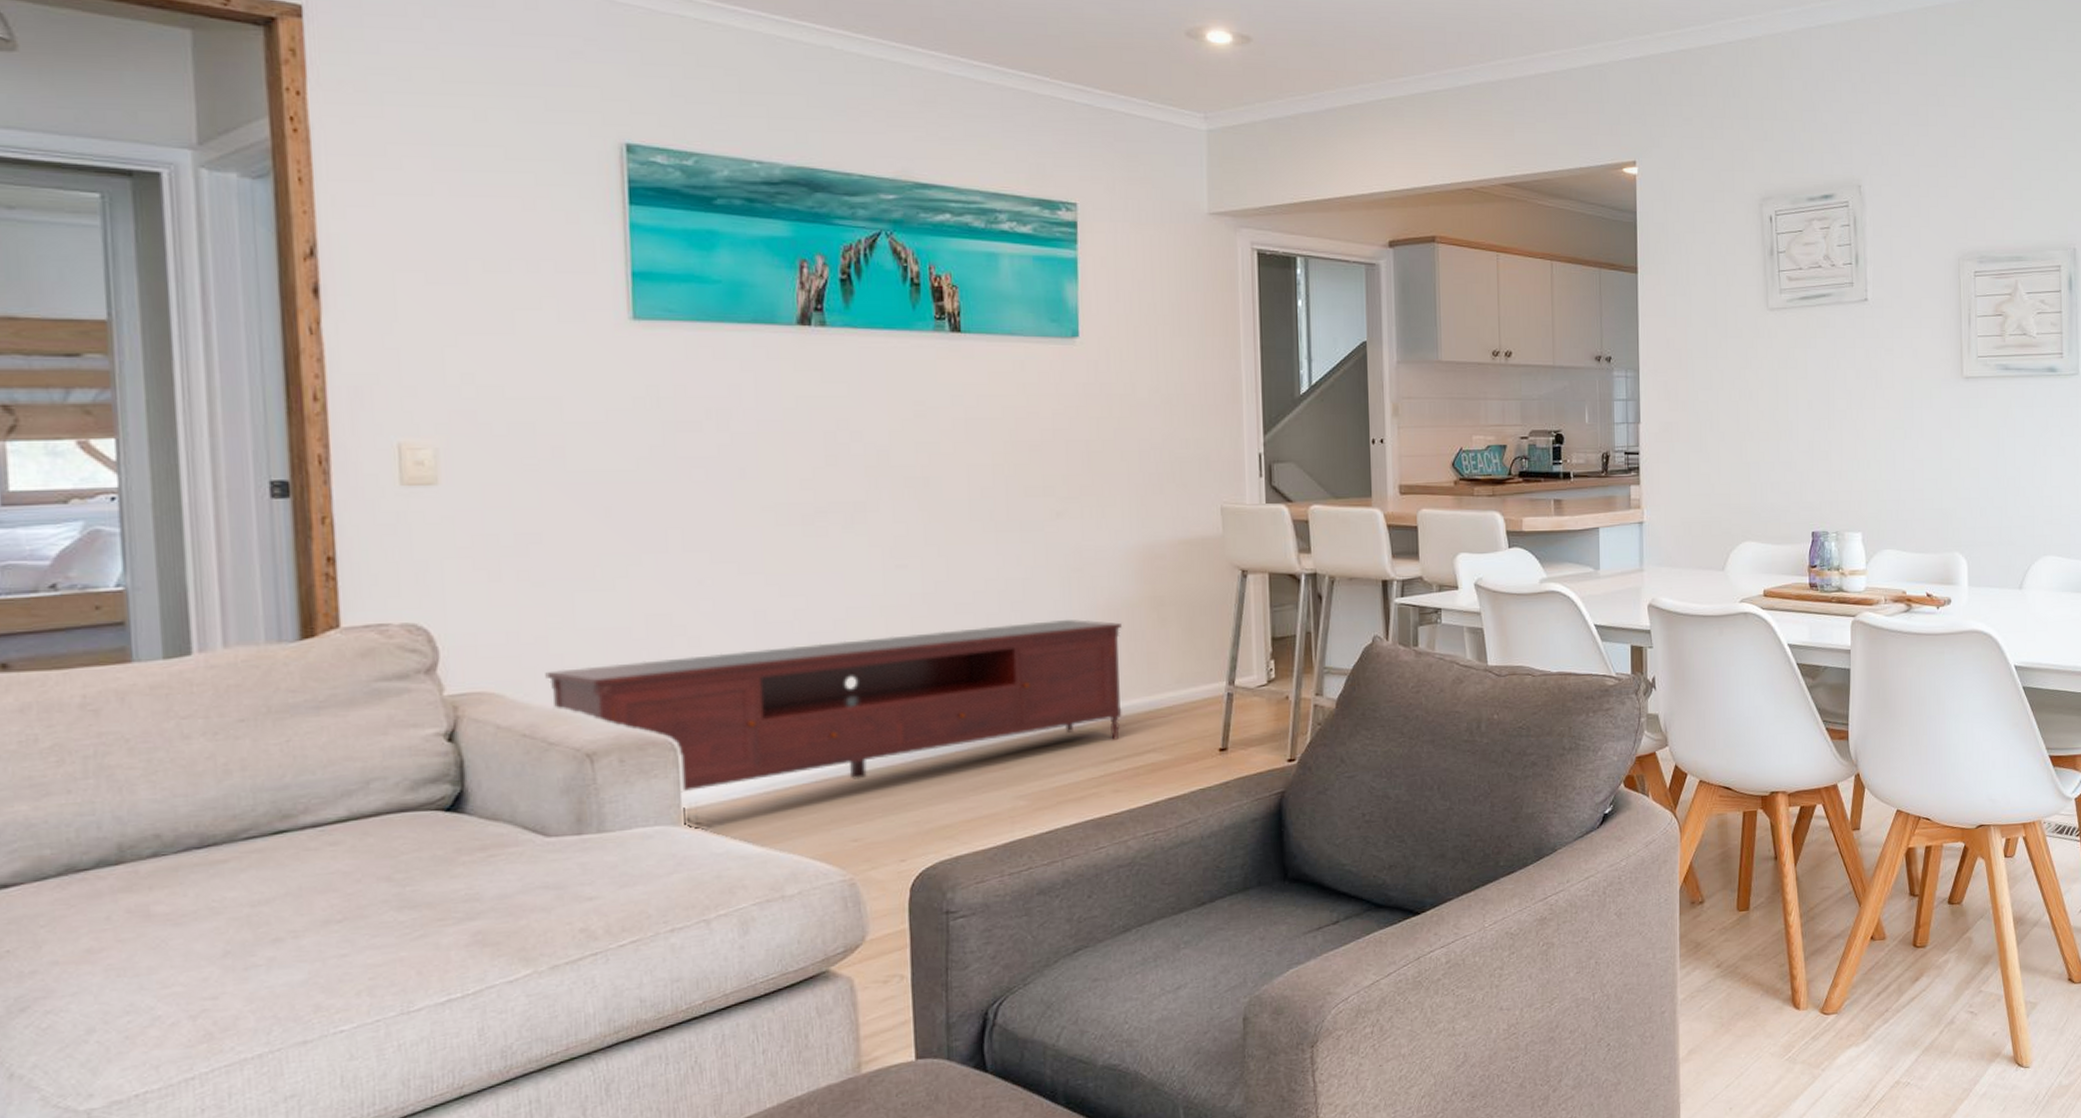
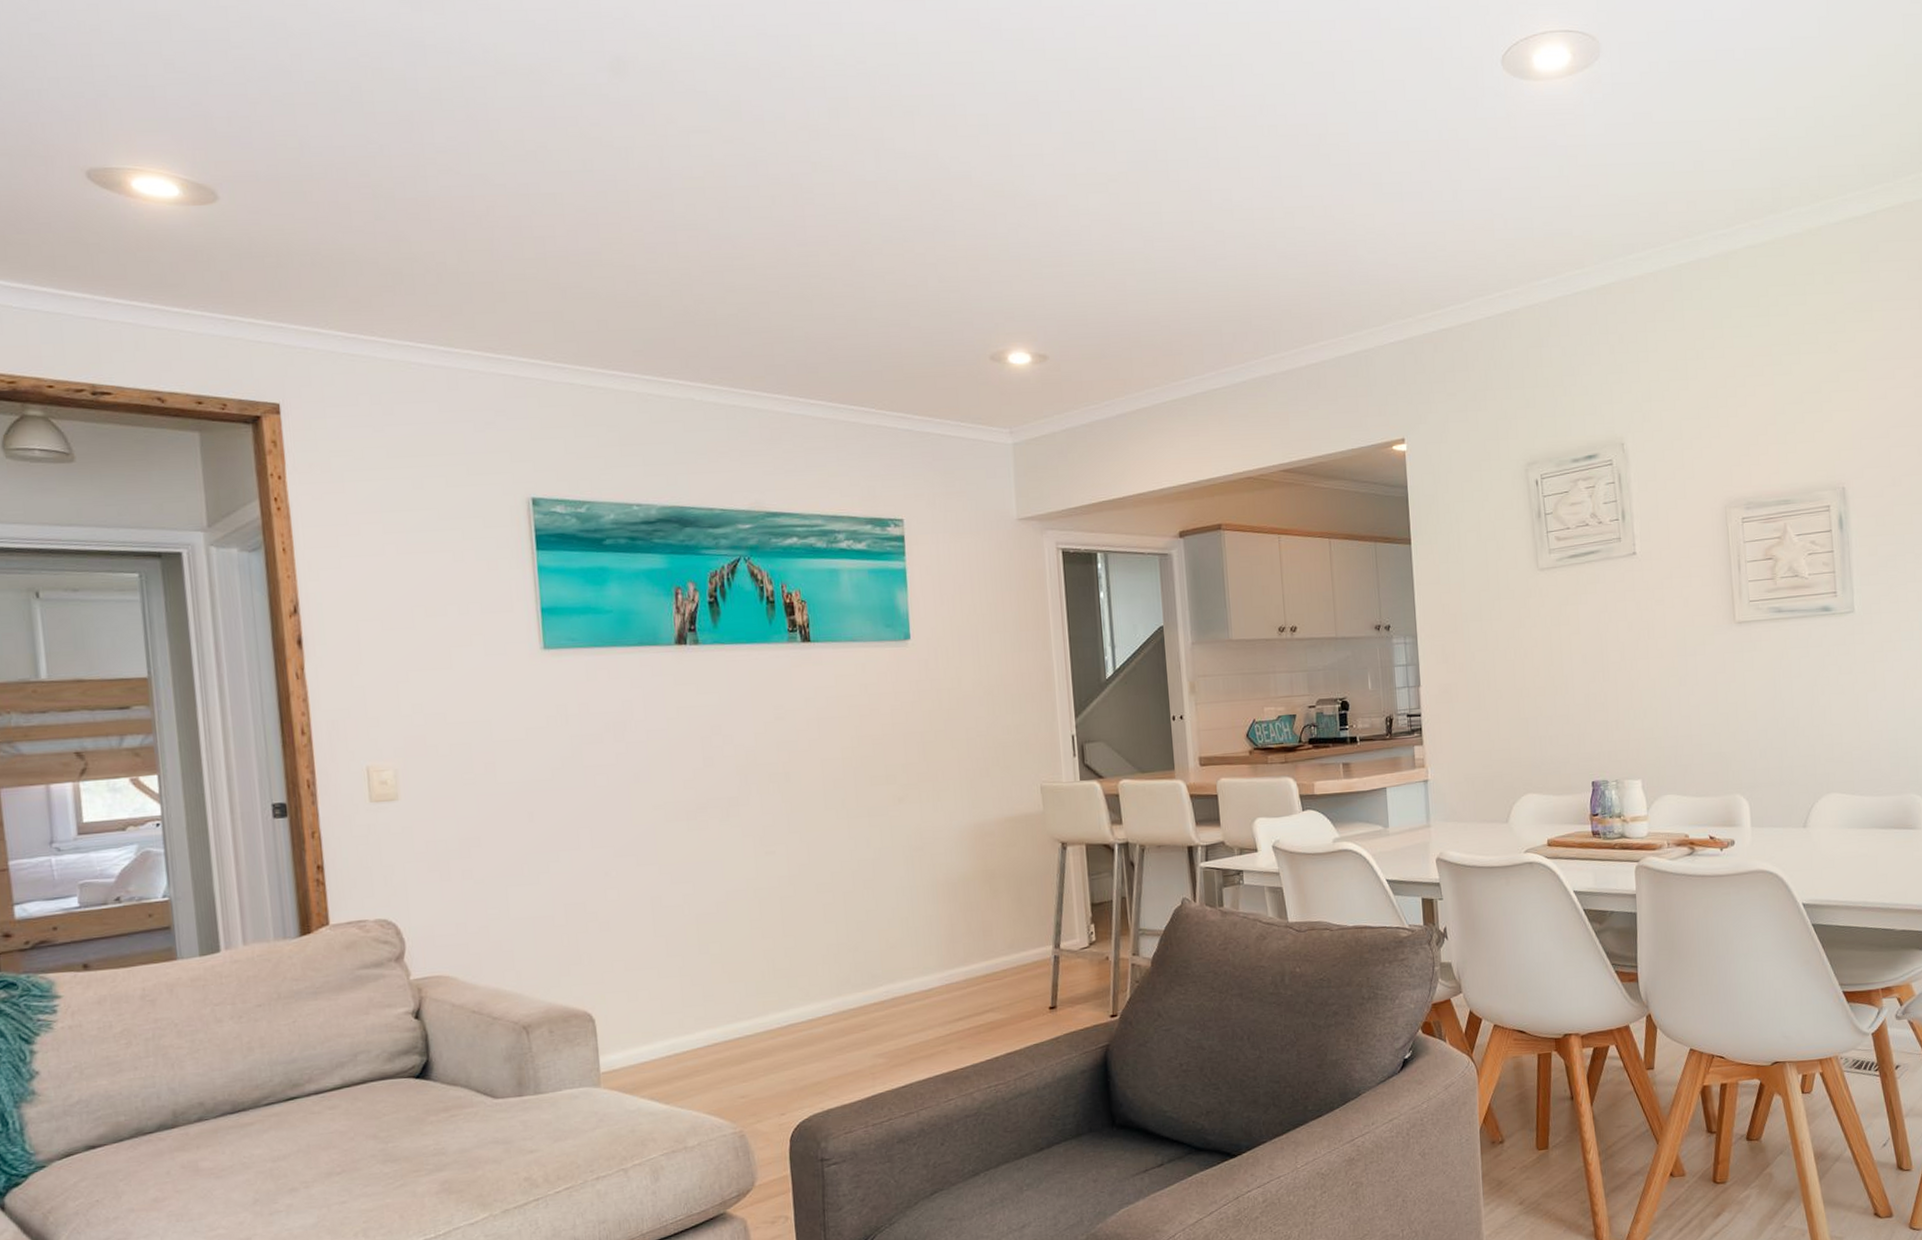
media console: present [545,619,1122,793] -> none [488,893,963,1058]

